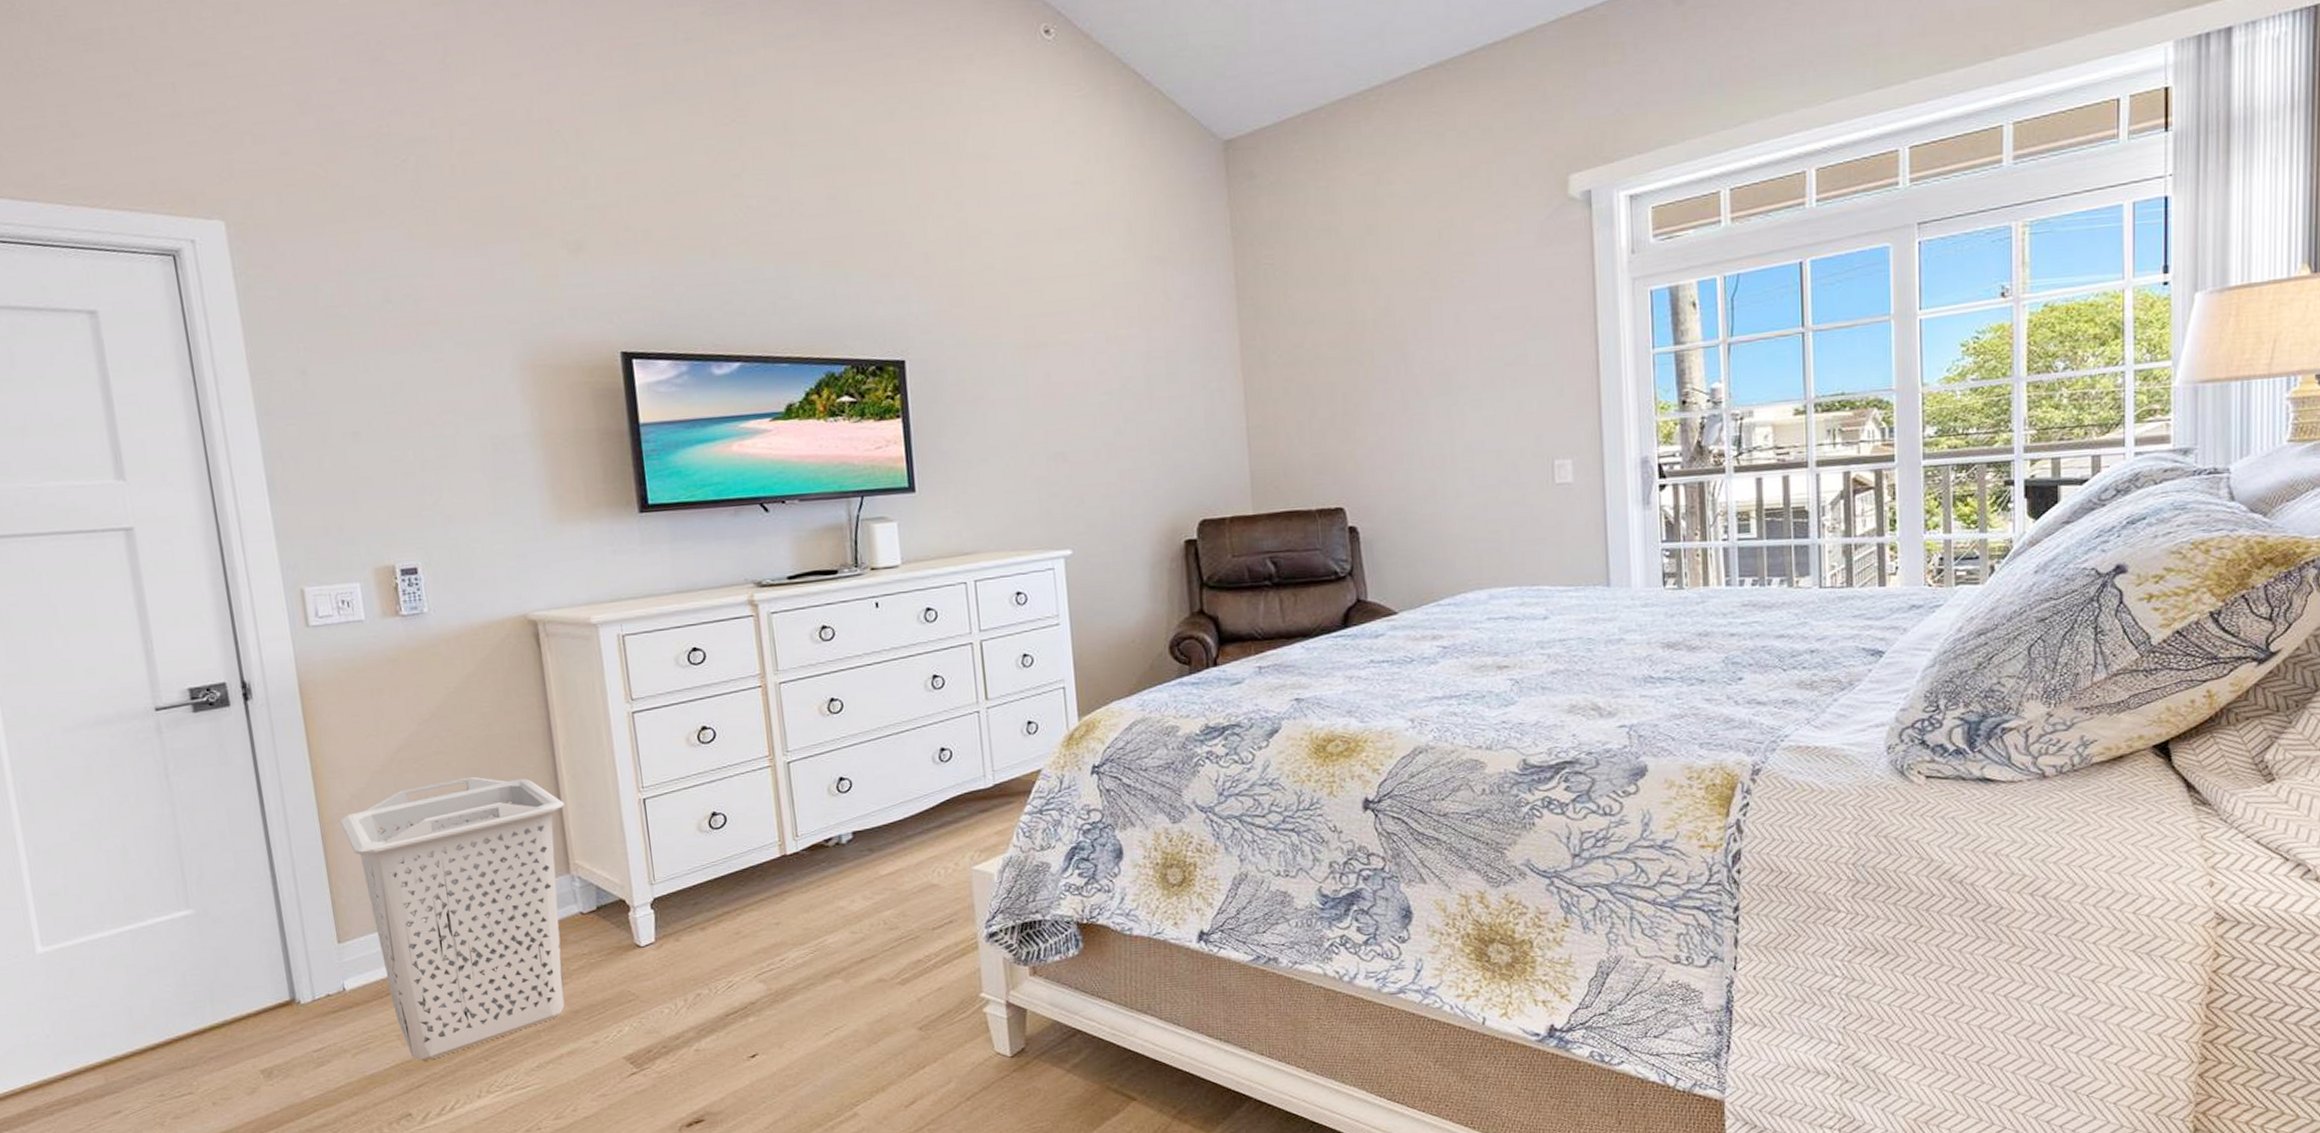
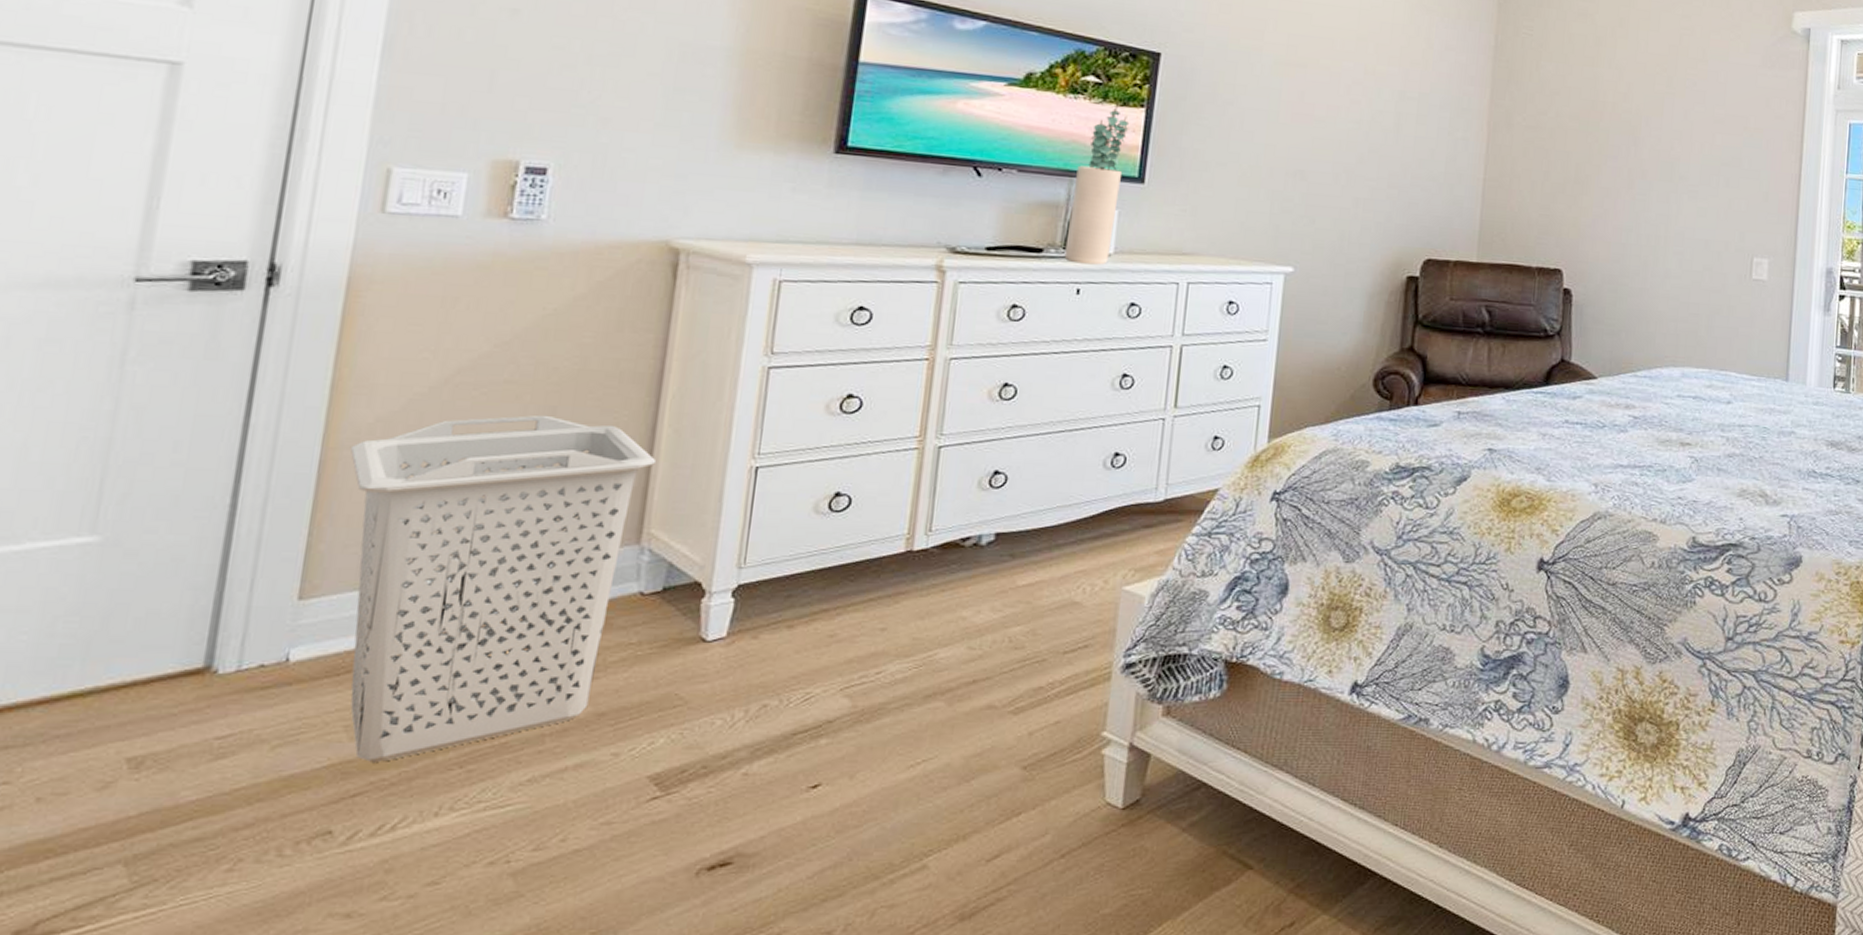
vase: none [851,418,898,579] -> present [1064,103,1130,265]

